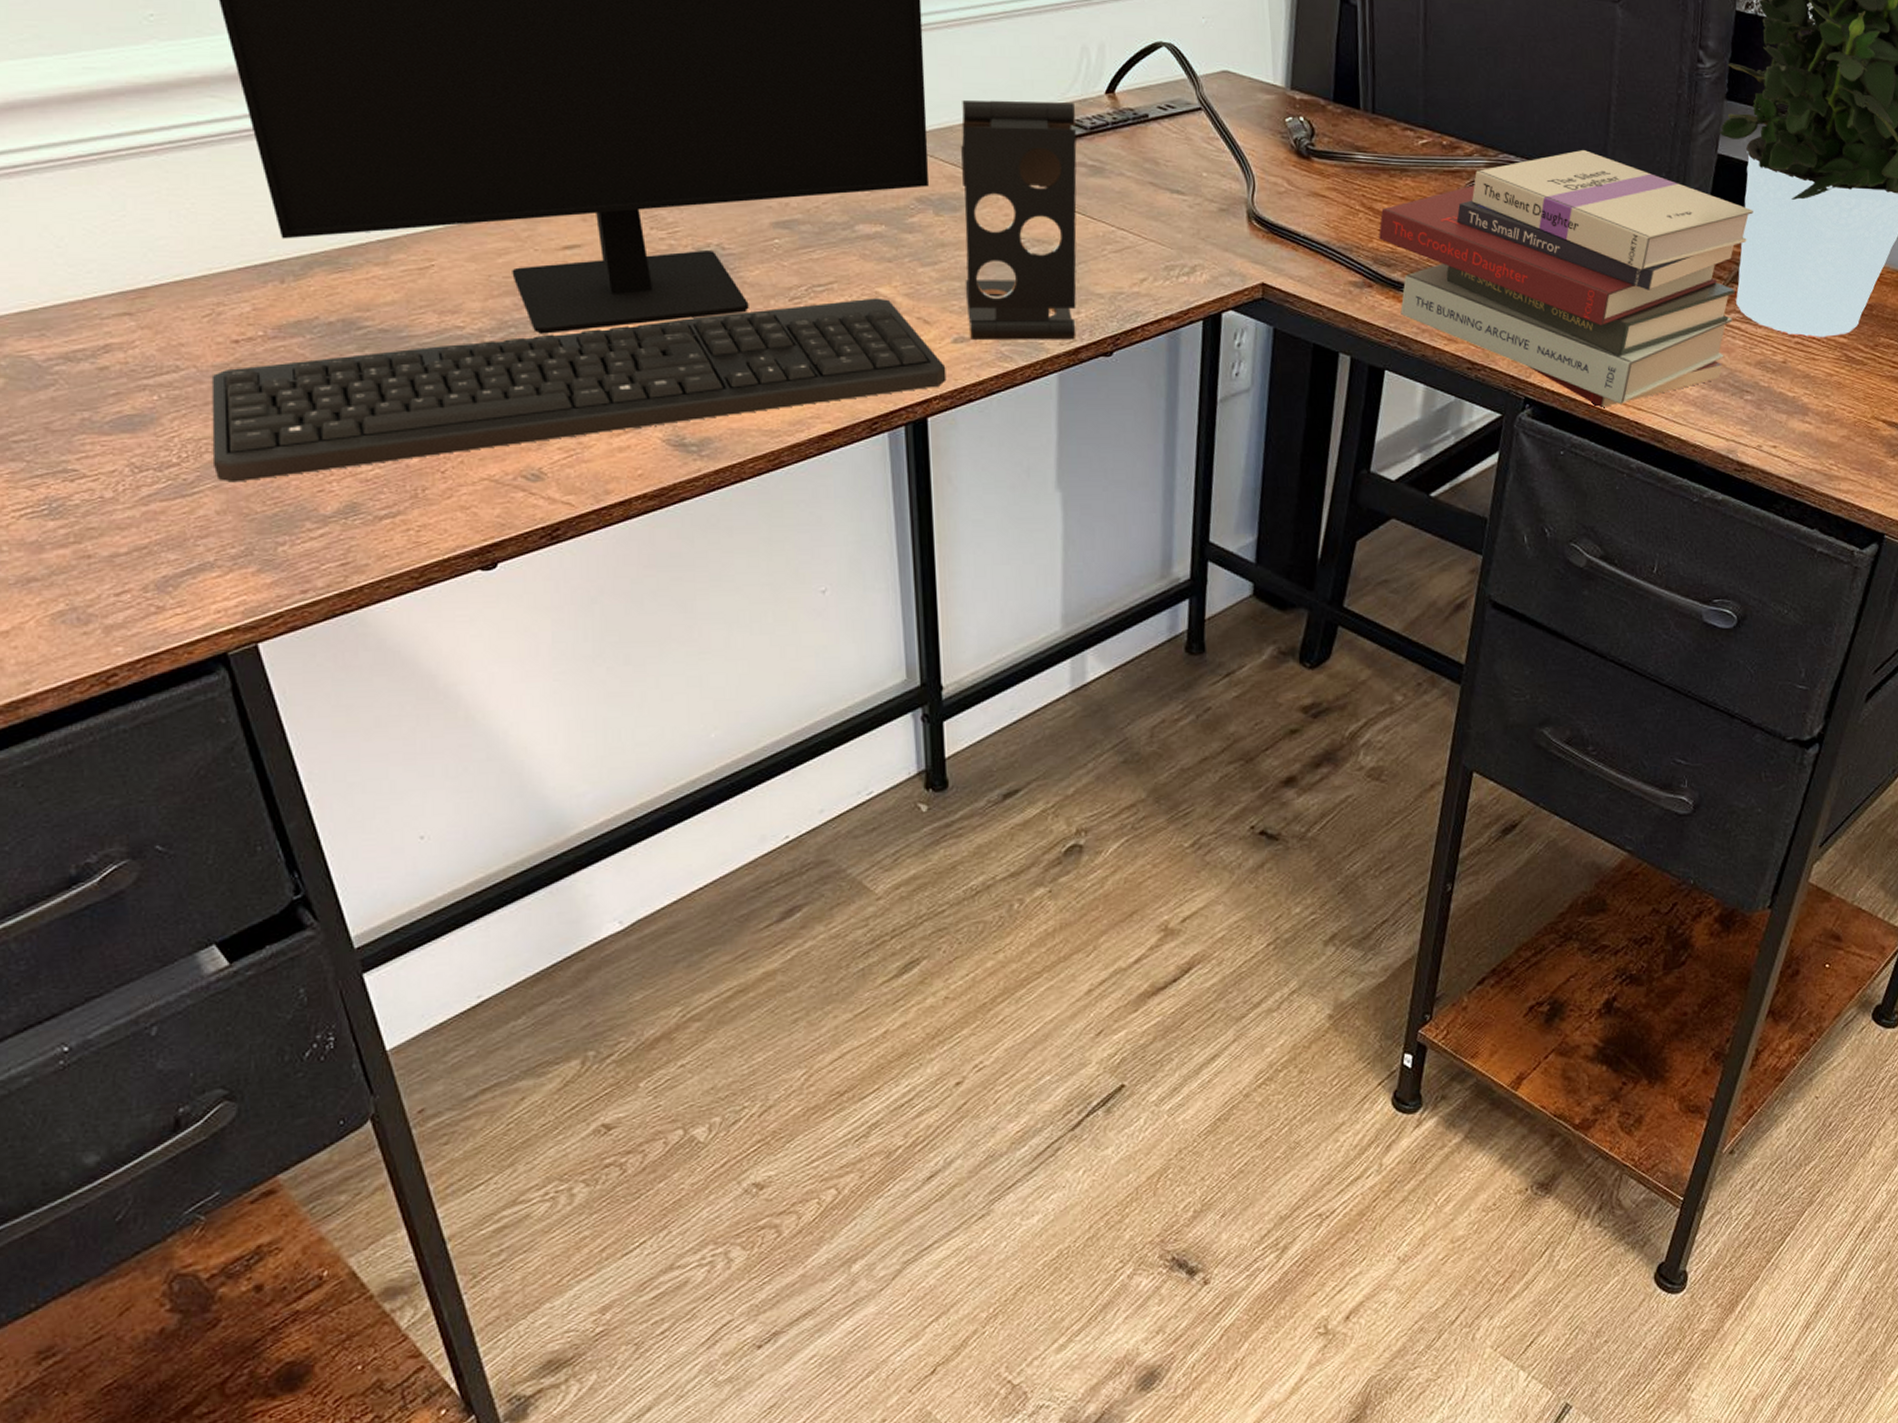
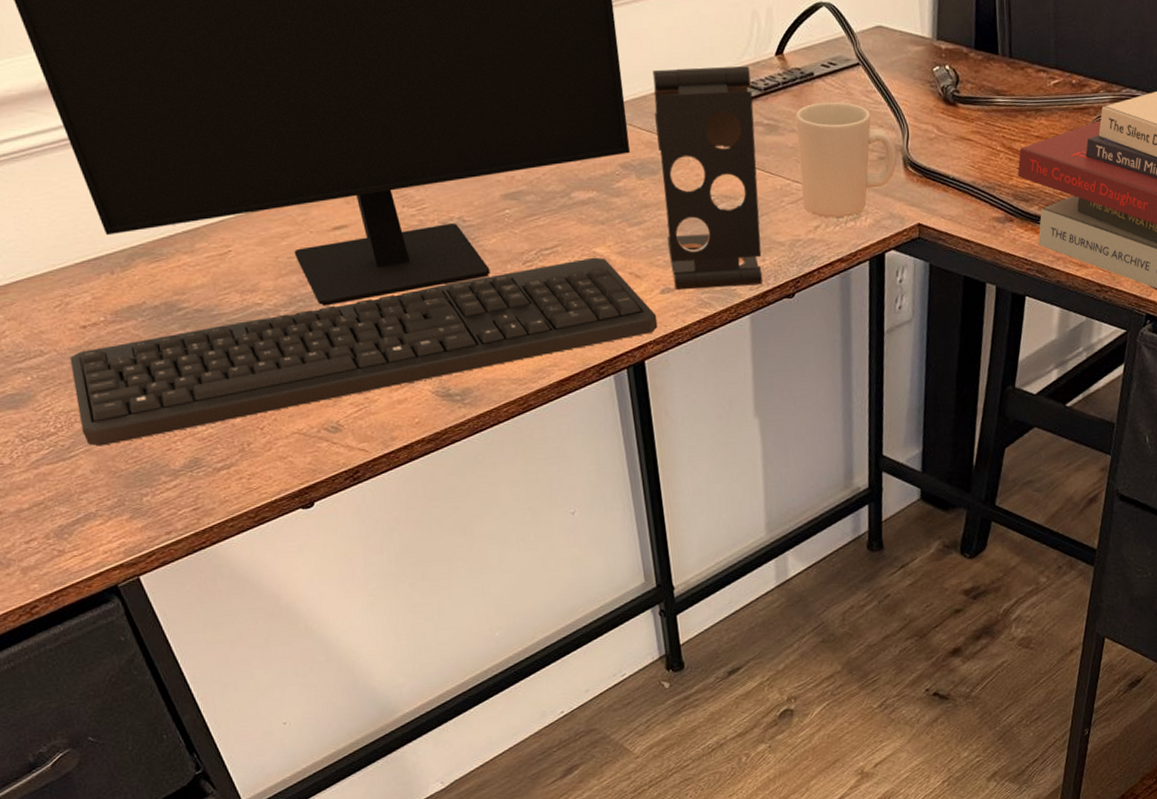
mug: none [1125,146,1240,271] -> present [795,101,897,218]

